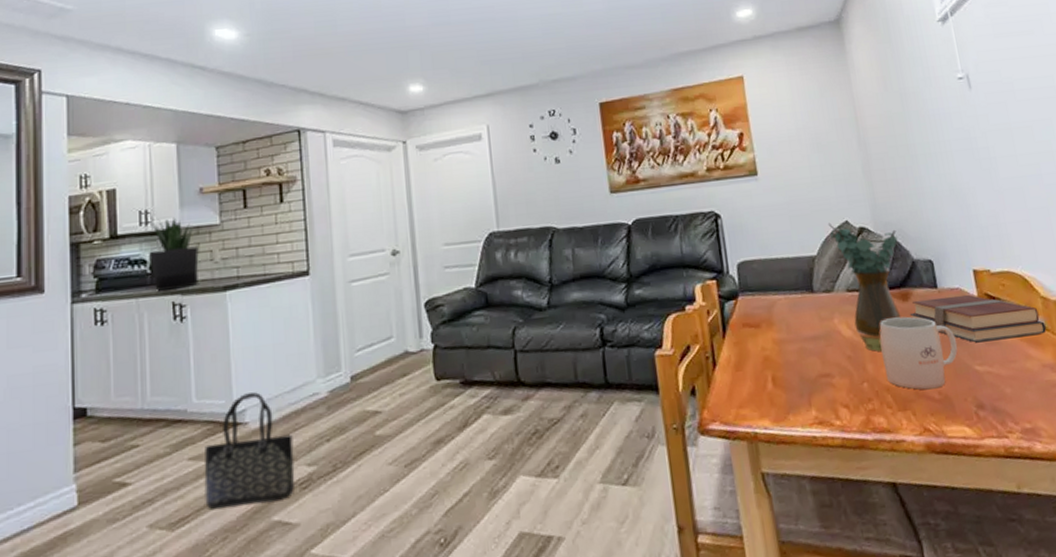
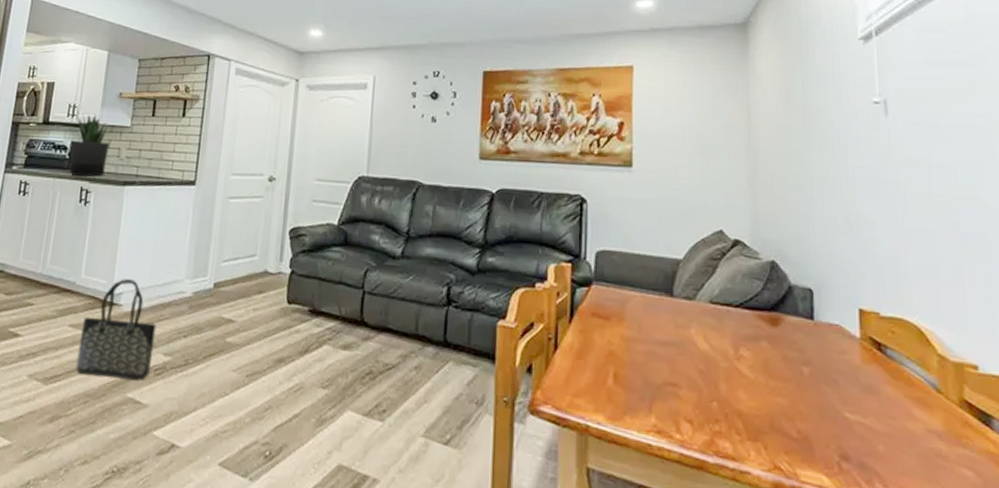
vase: present [827,222,901,351] -> none [700,228,776,372]
mug: present [879,316,958,390] -> none [738,340,828,427]
books: present [909,294,1047,343] -> none [776,327,938,396]

